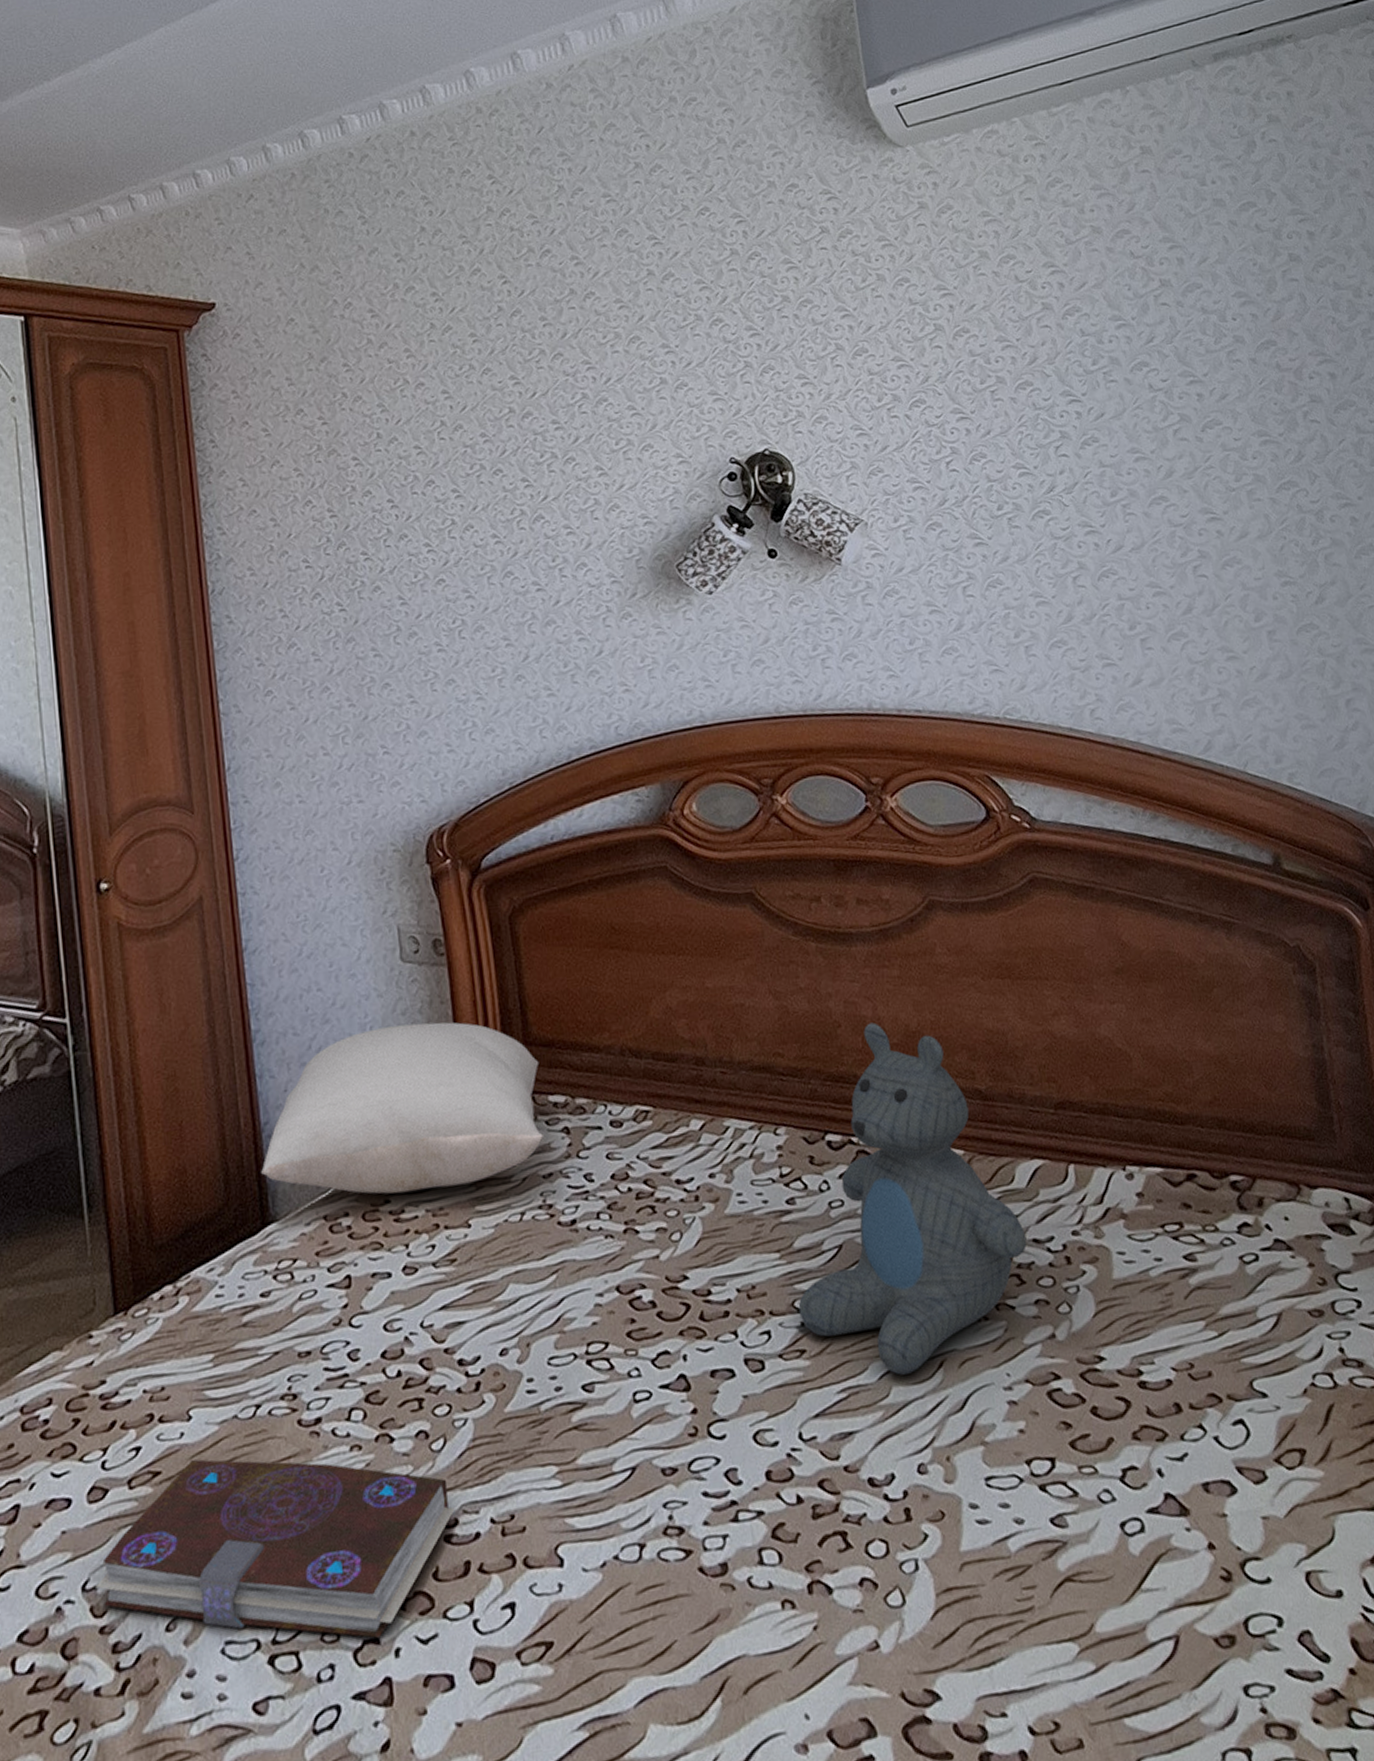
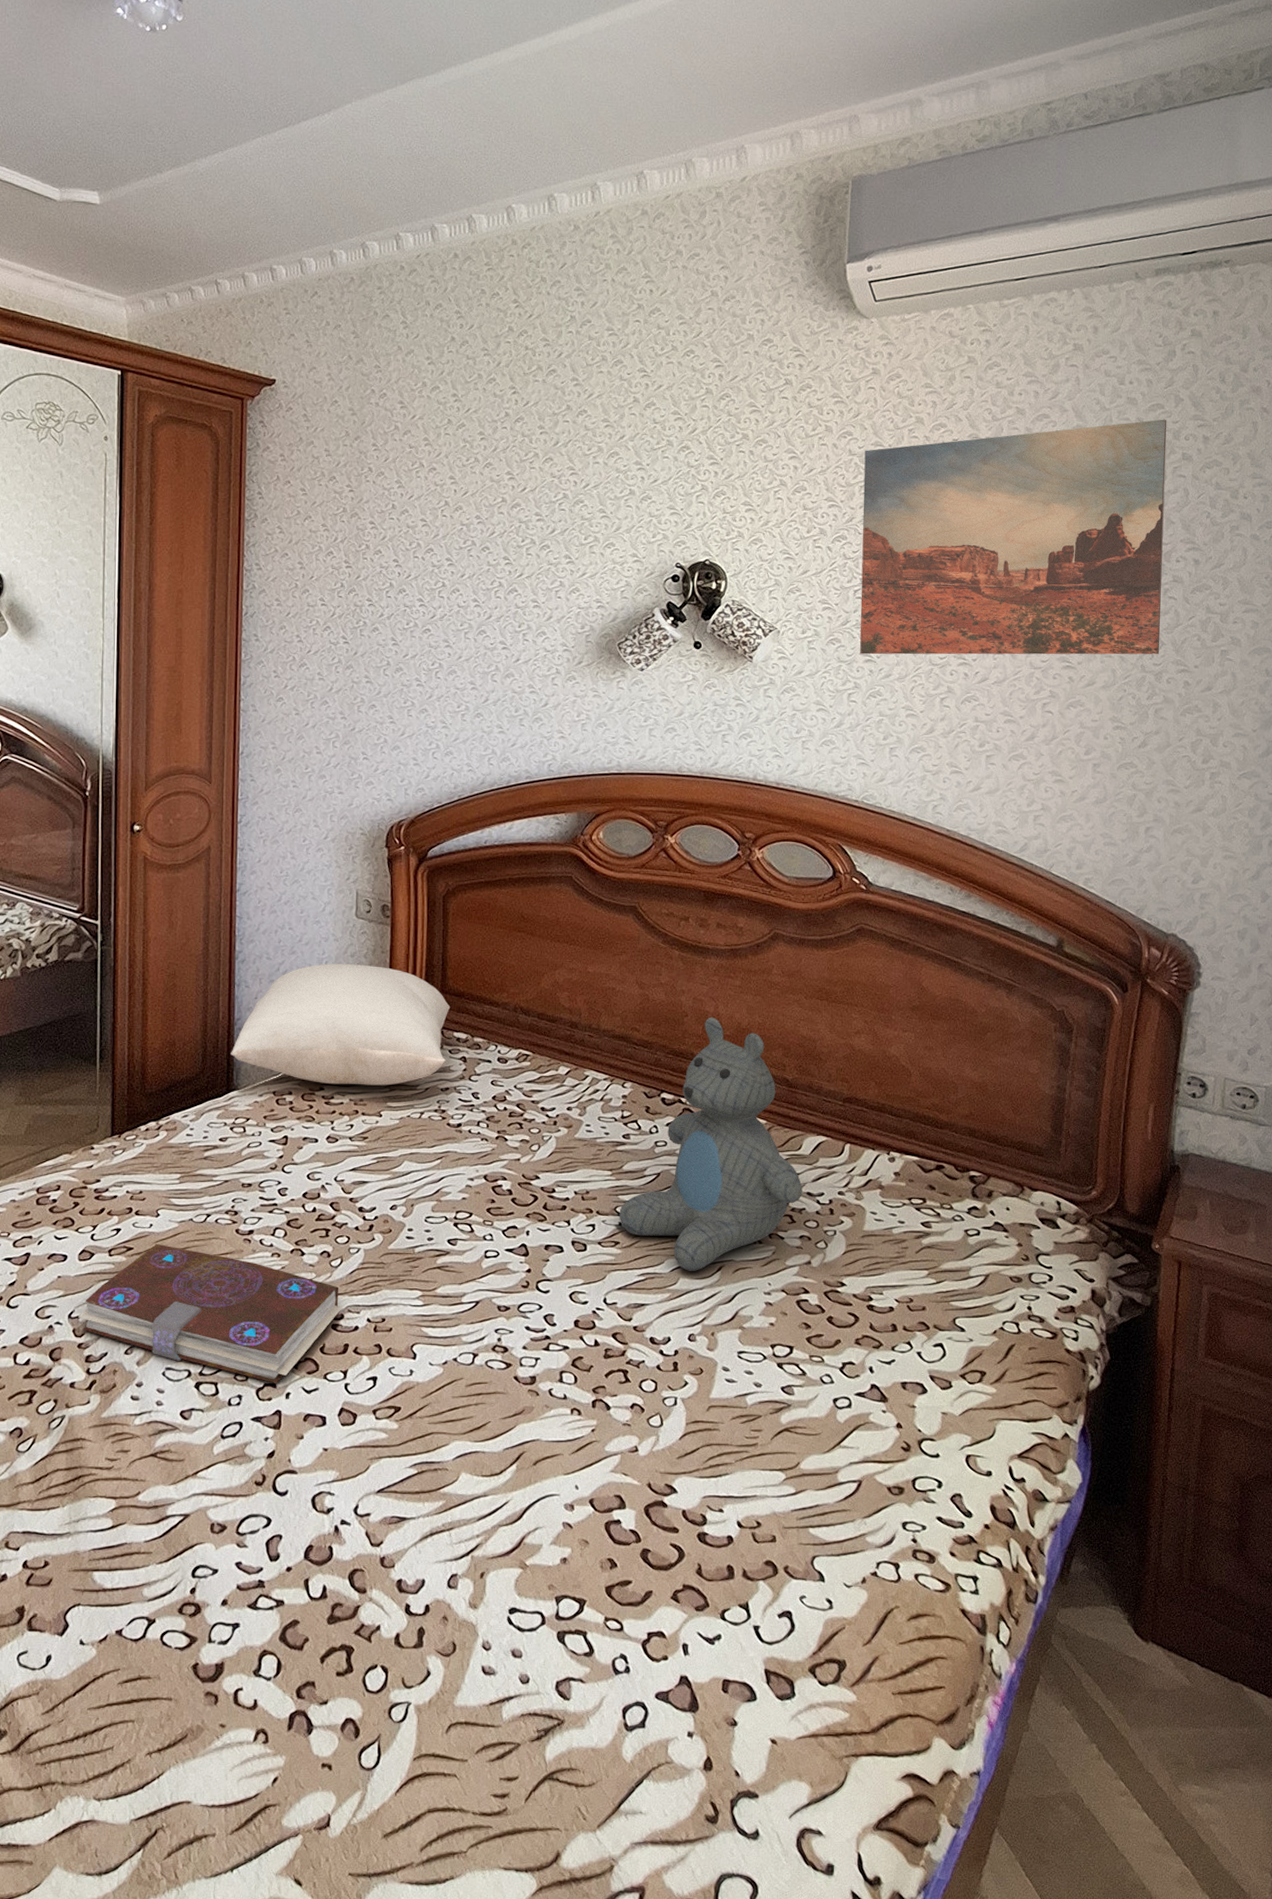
wall art: none [927,218,1315,538] -> present [860,419,1167,655]

